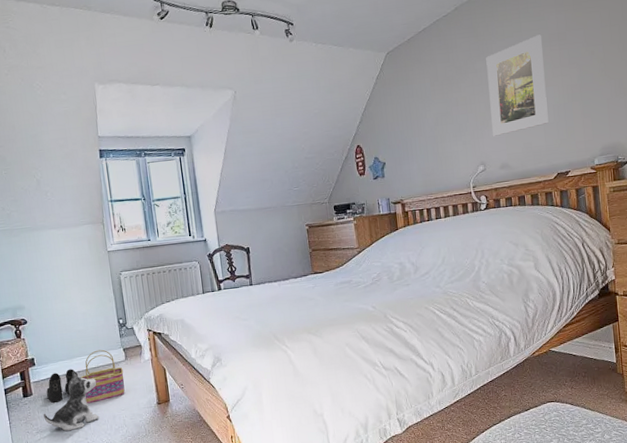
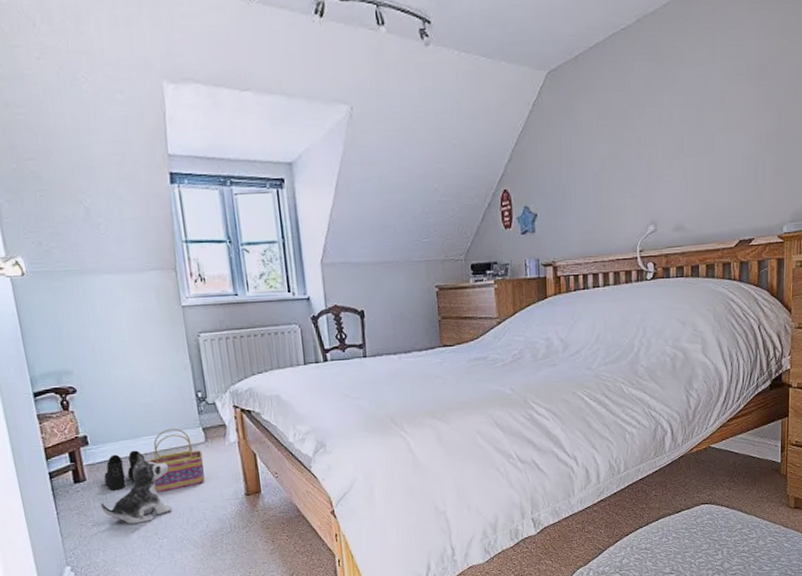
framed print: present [486,34,549,136] -> none [669,64,739,190]

